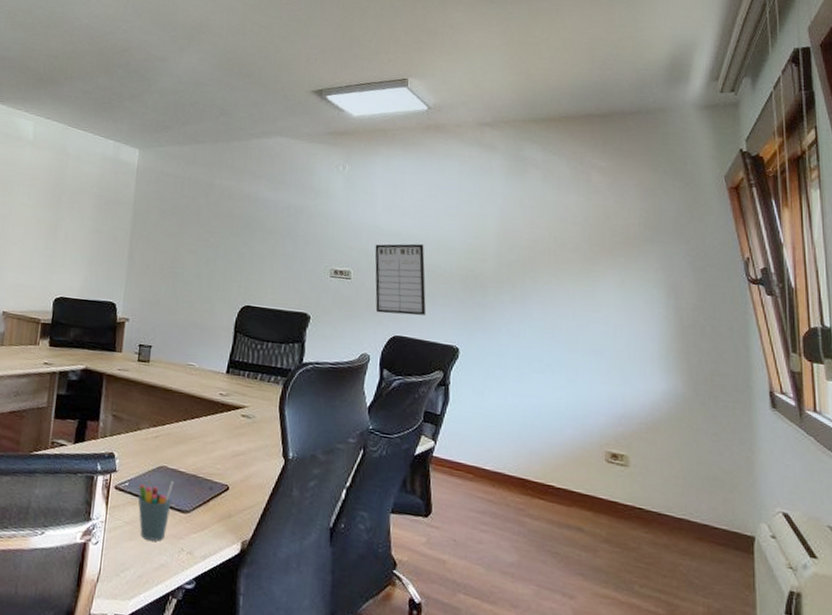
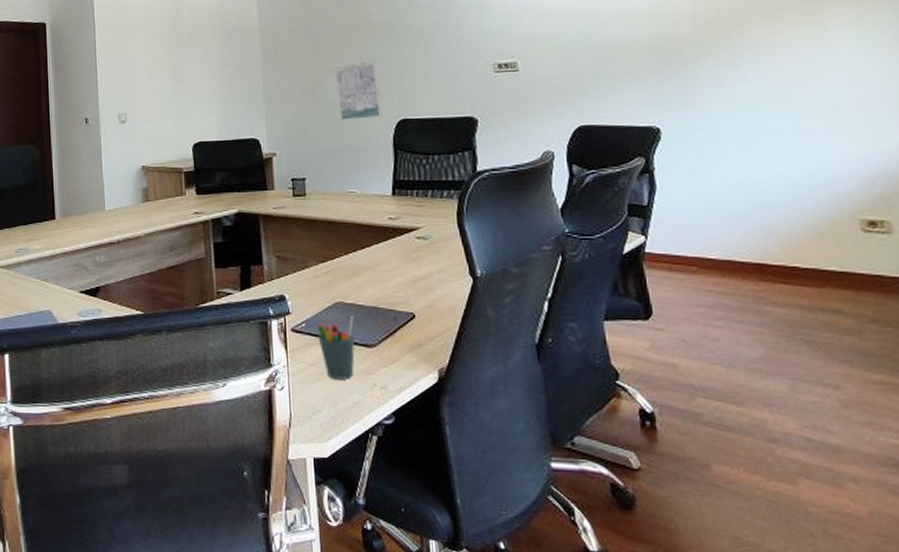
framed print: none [192,247,231,301] -> present [334,60,383,120]
writing board: present [375,243,427,316] -> none [542,18,615,103]

